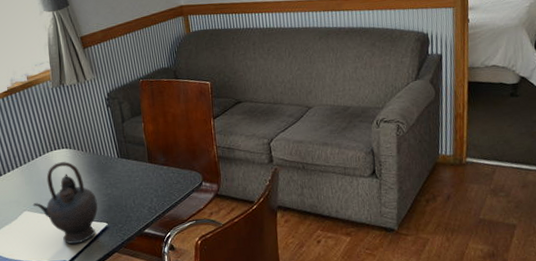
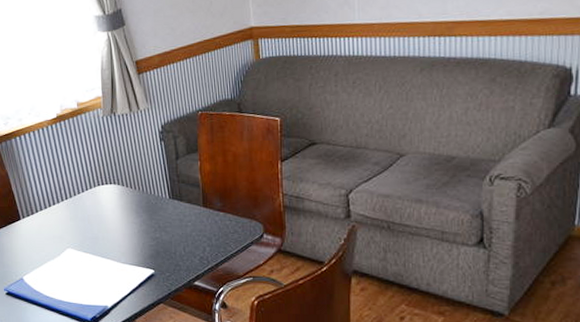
teapot: present [32,161,98,244] -> none [76,198,145,290]

